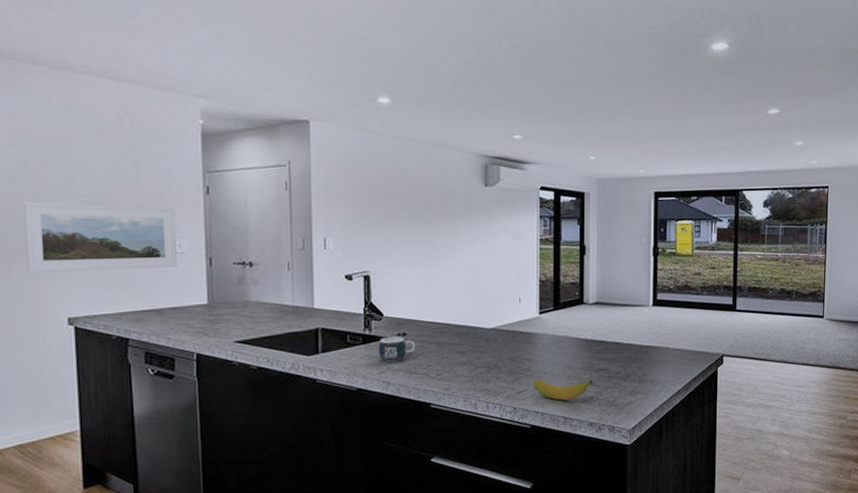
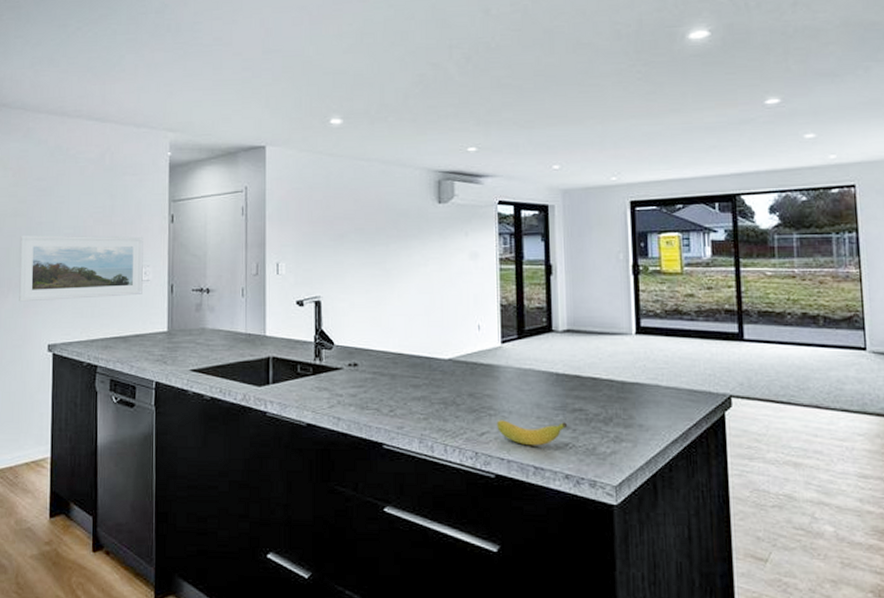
mug: present [378,337,416,362] -> none [329,367,367,395]

